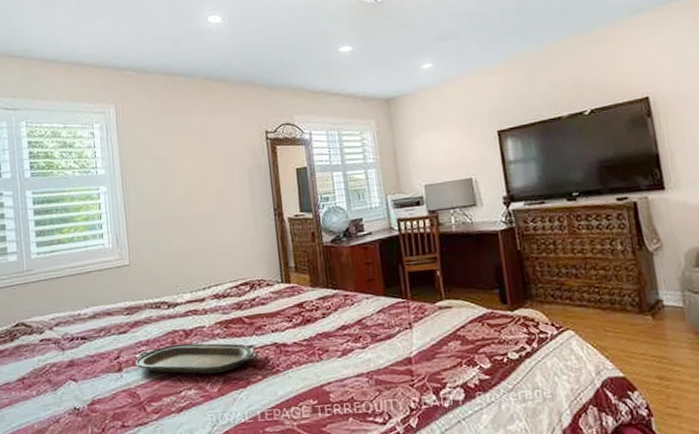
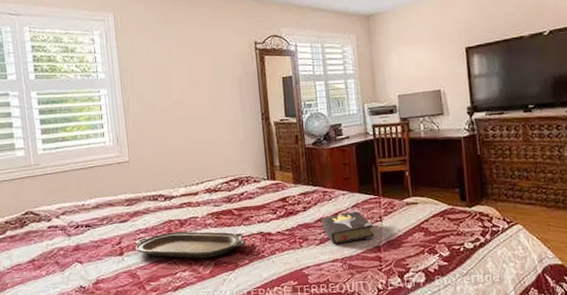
hardback book: none [343,316,405,357] -> present [321,210,375,245]

